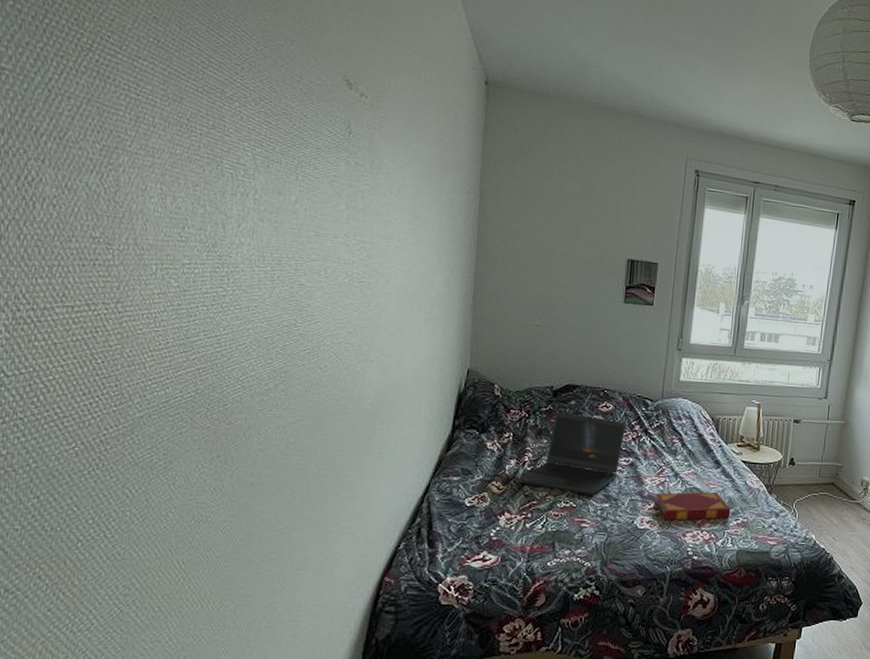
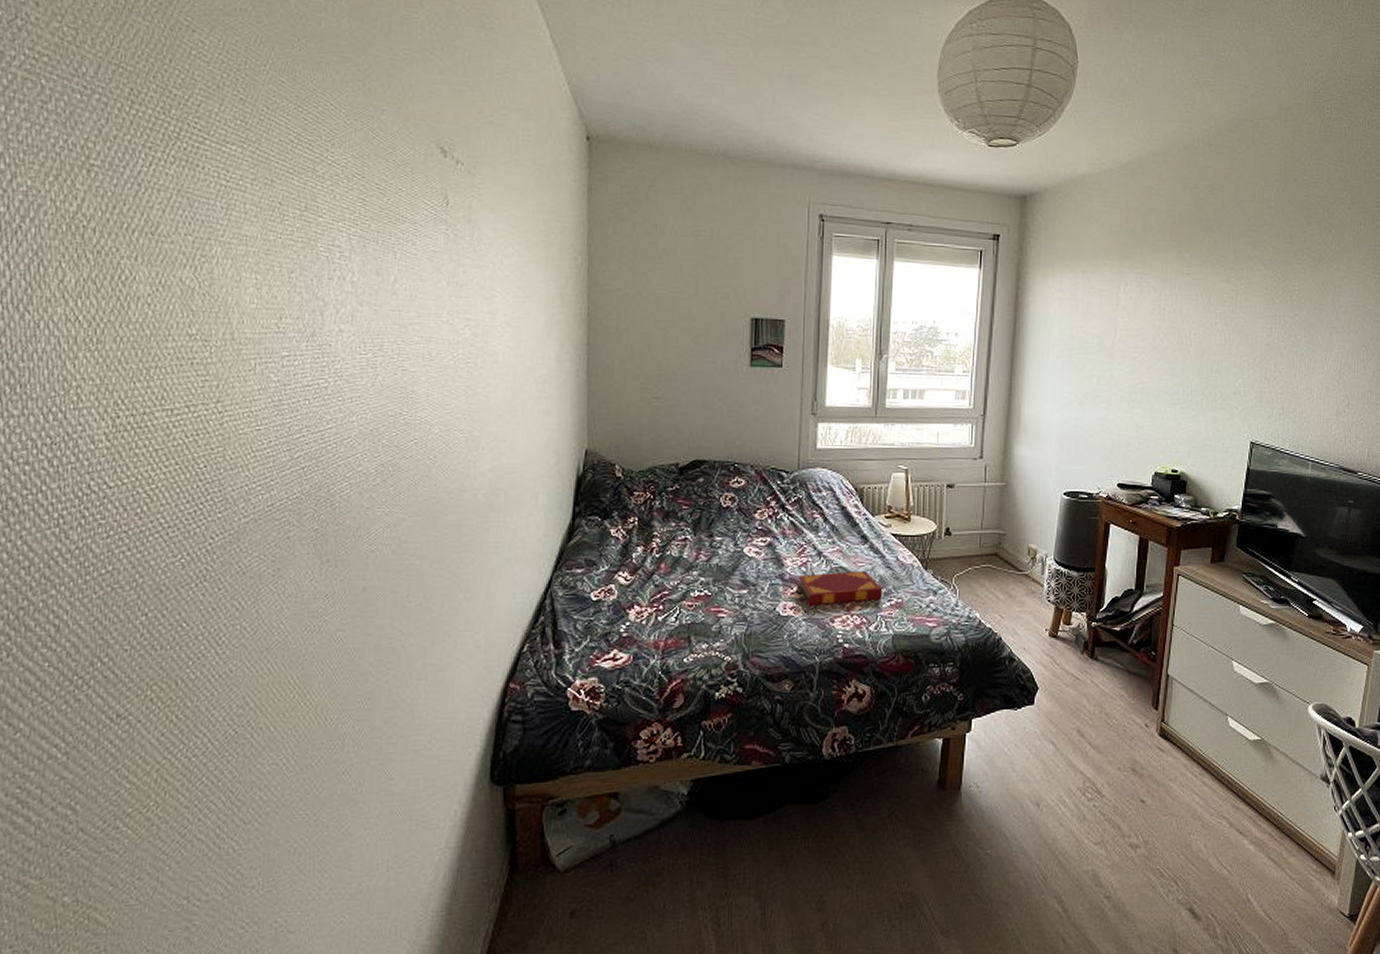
laptop computer: present [520,412,626,496] -> none [648,491,760,582]

